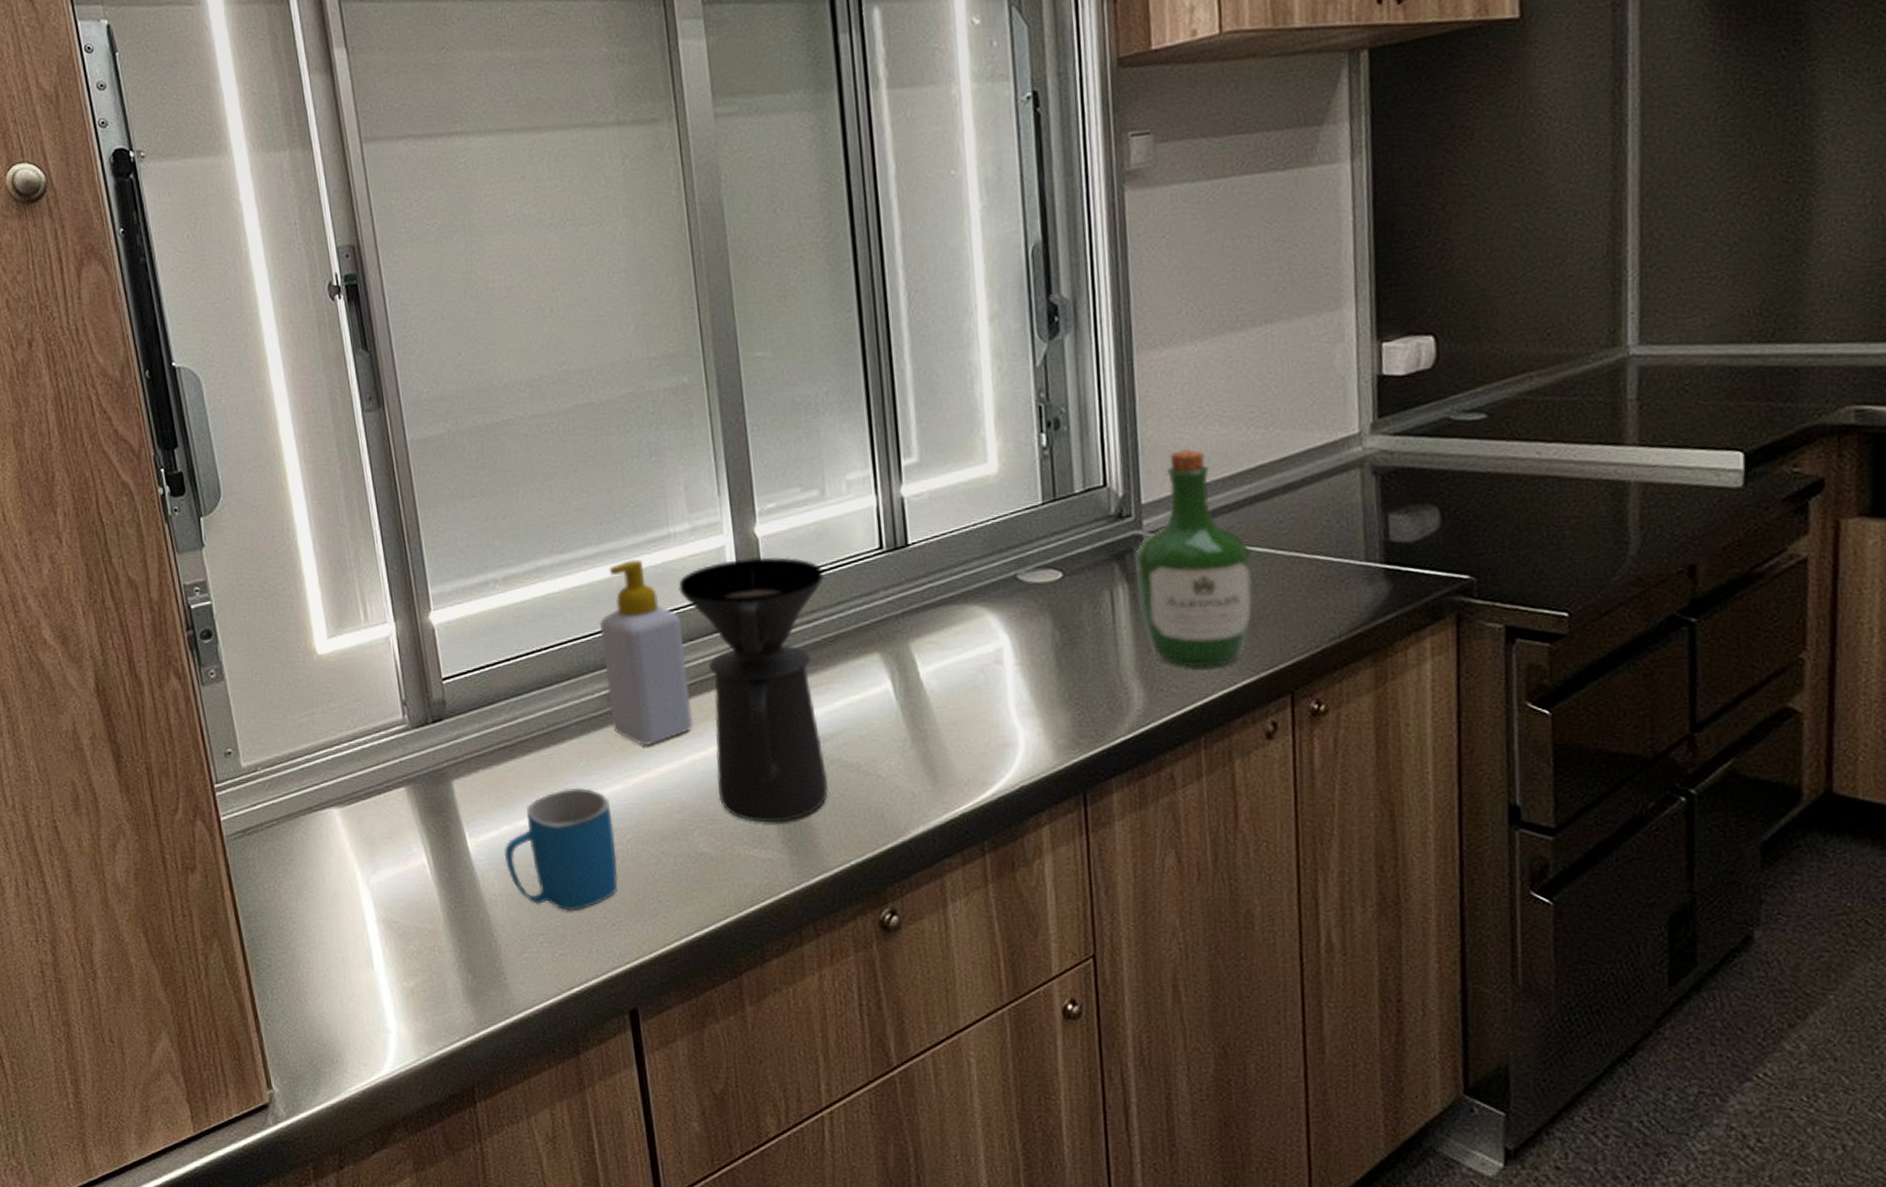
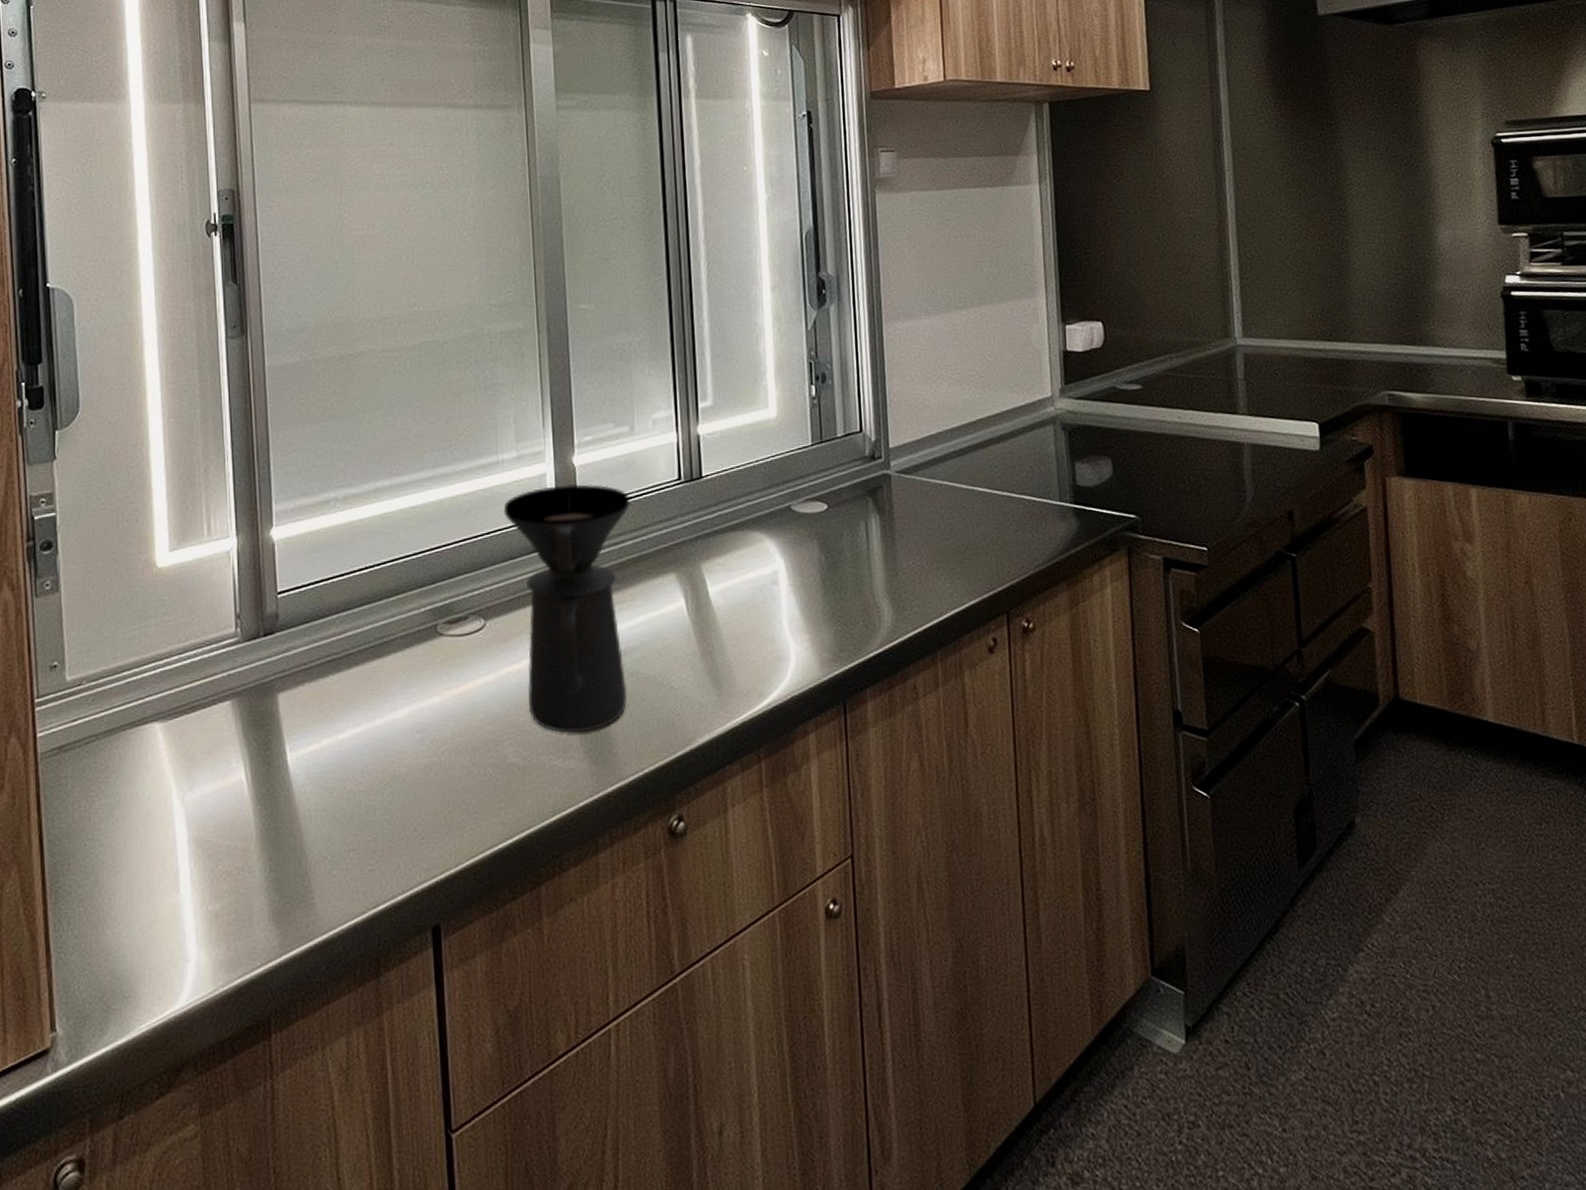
mug: present [504,788,618,911] -> none [322,700,431,825]
soap bottle: present [599,559,693,747] -> none [429,483,509,660]
wine bottle: present [1134,449,1254,668] -> none [884,404,977,590]

